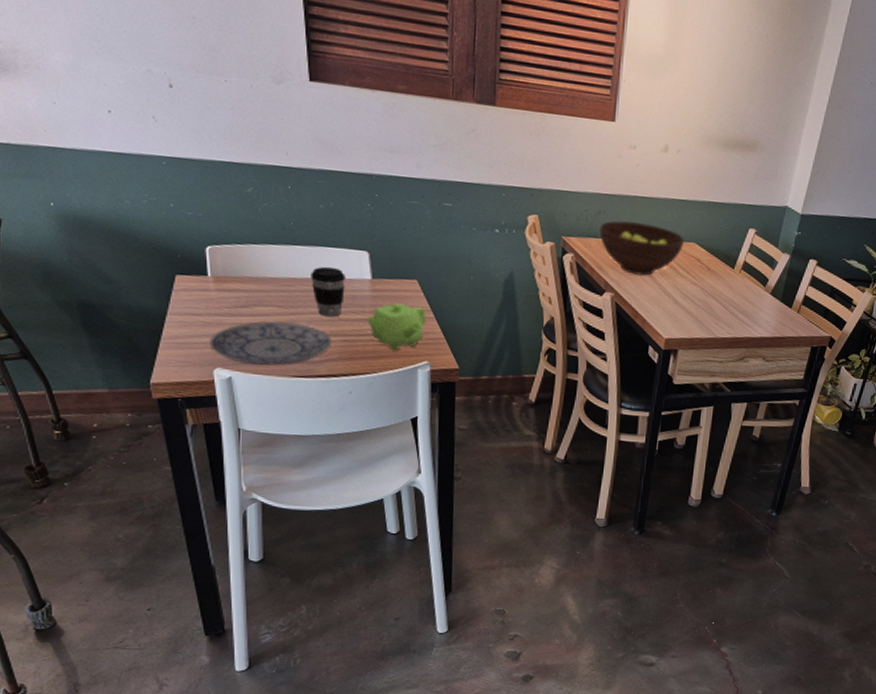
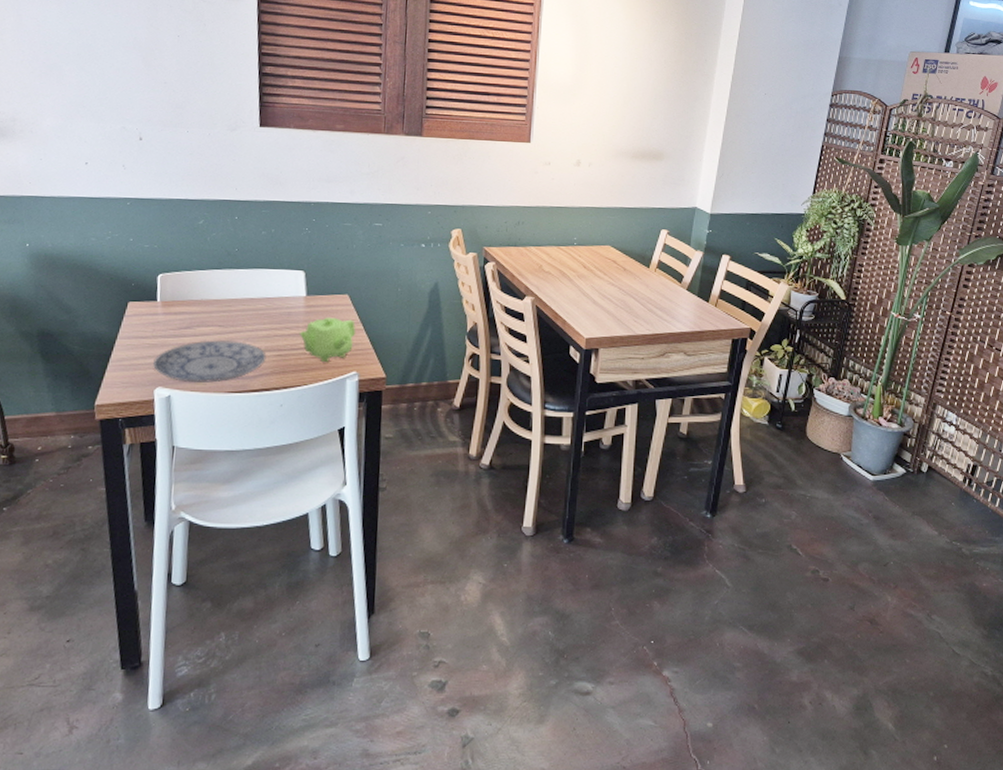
coffee cup: present [311,266,345,318] -> none [250,286,282,334]
fruit bowl: present [599,220,685,276] -> none [519,230,600,279]

